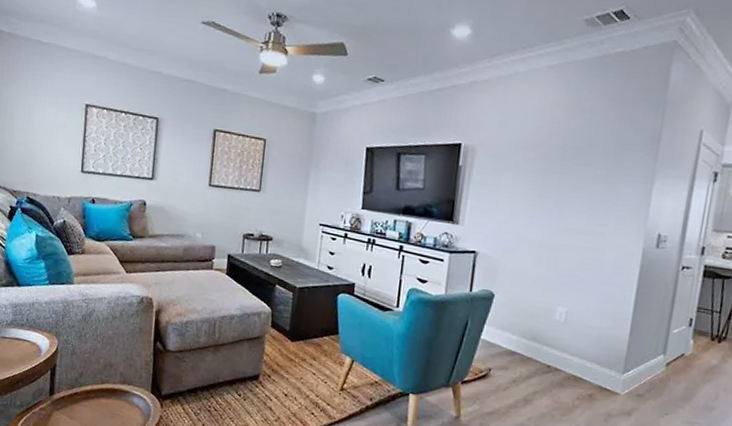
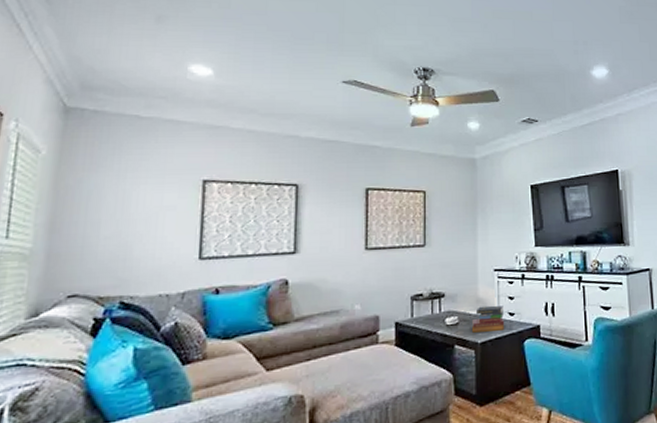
books: none [293,255,324,281] -> present [472,305,505,333]

